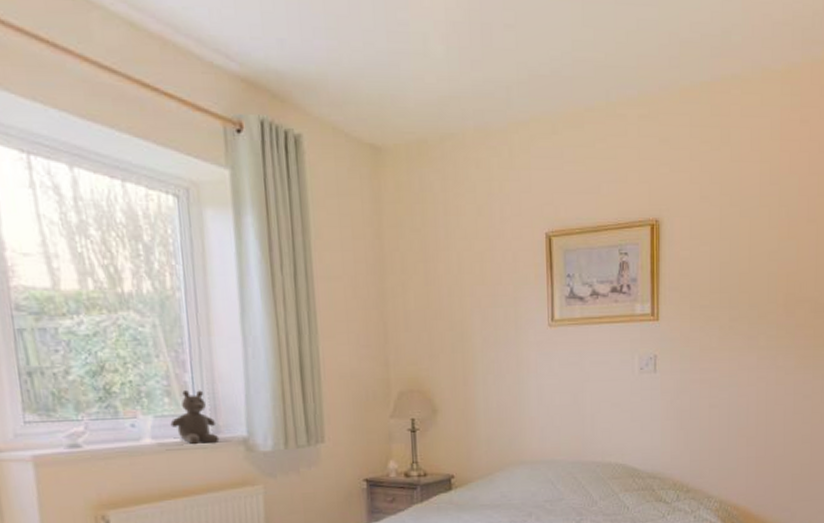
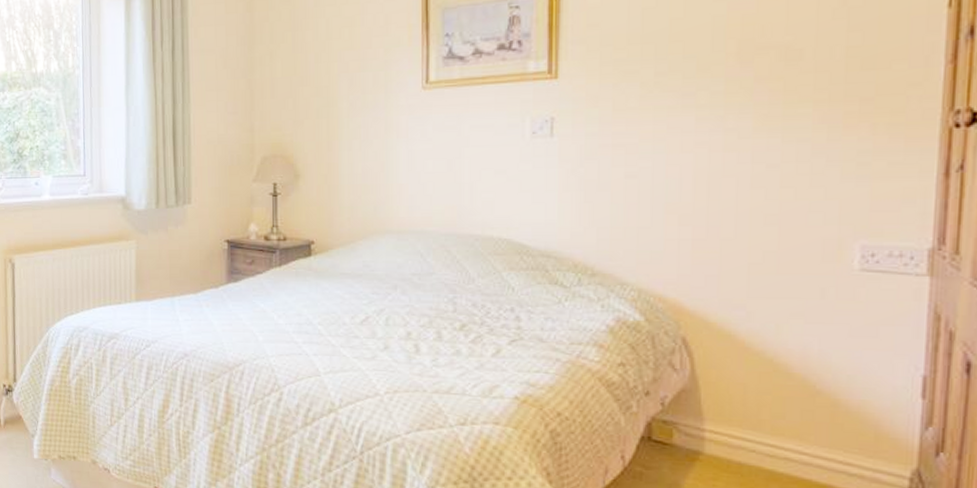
stuffed bear: present [170,390,220,445] -> none [65,154,103,202]

